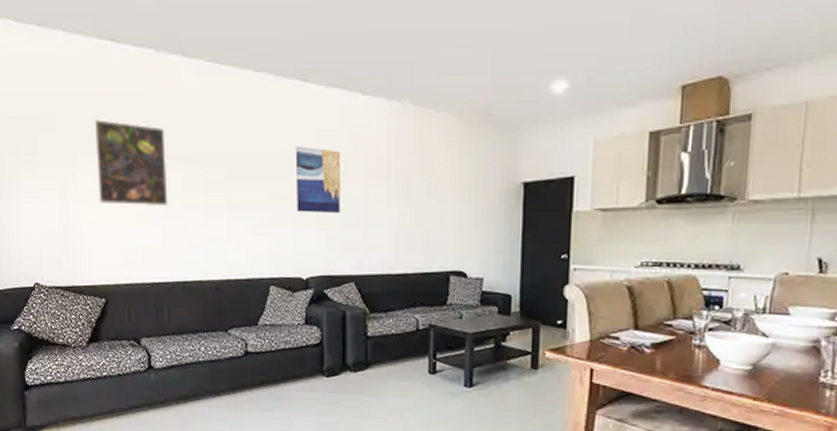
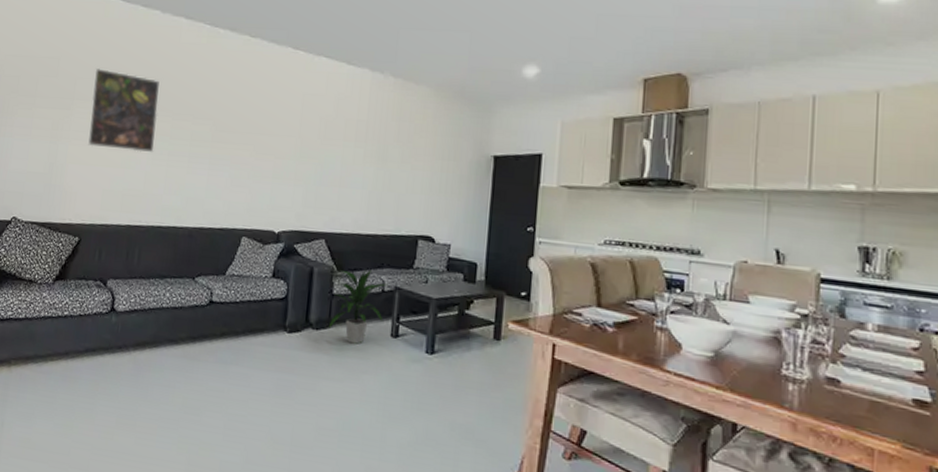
wall art: present [295,145,342,213] -> none [276,106,323,171]
indoor plant: none [365,309,422,383] -> present [328,269,388,344]

